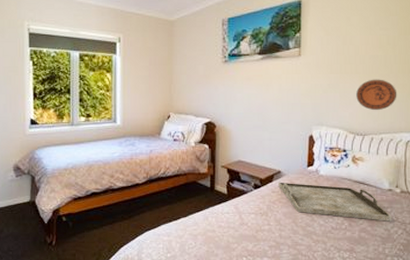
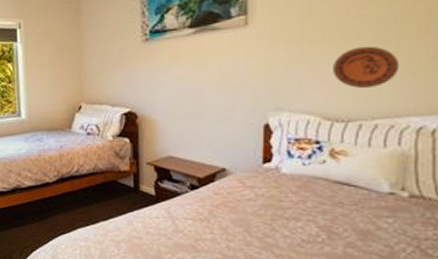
serving tray: present [278,182,392,222] -> none [223,181,397,235]

